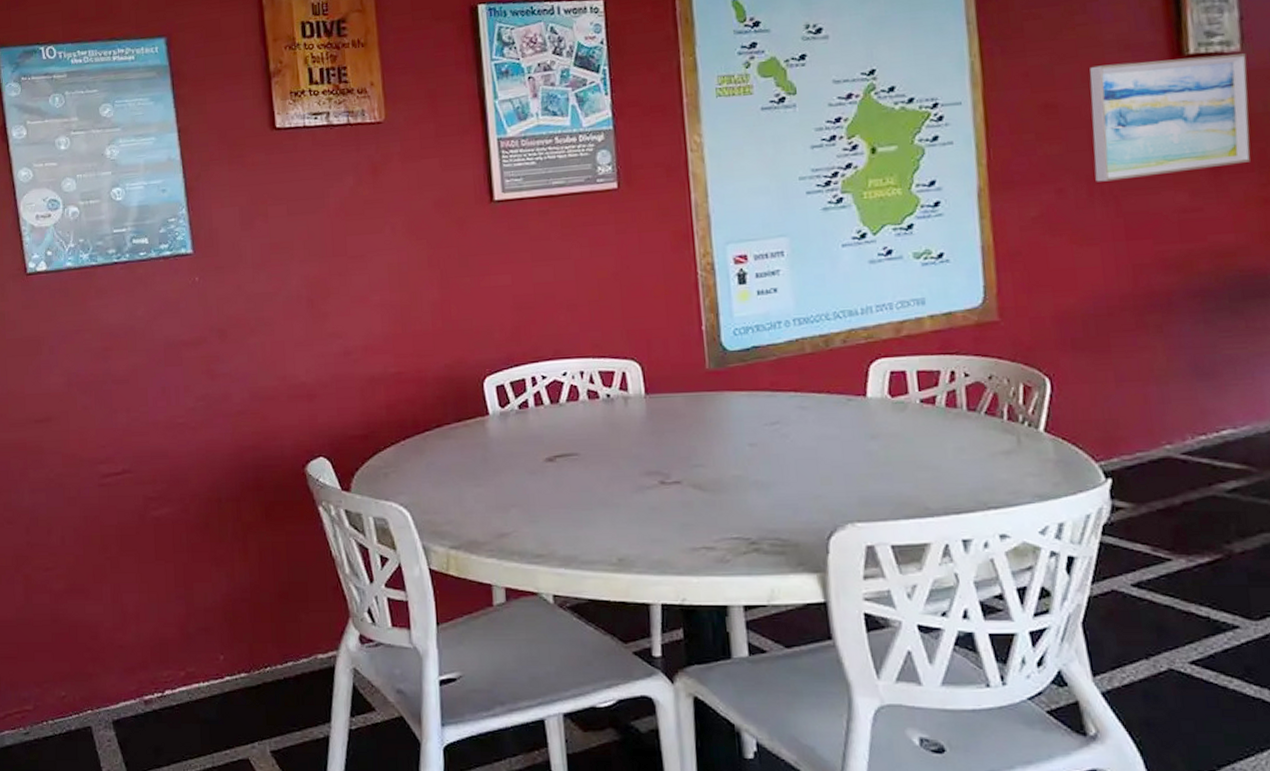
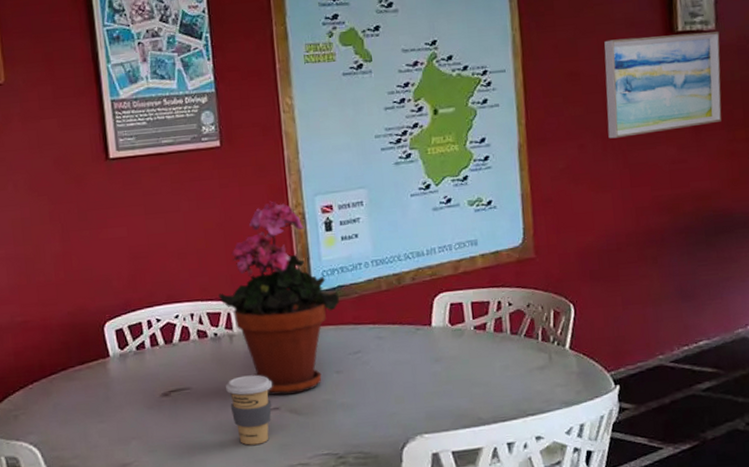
potted plant: none [612,249,755,468] -> present [218,200,340,395]
coffee cup: none [619,443,674,522] -> present [226,375,273,445]

